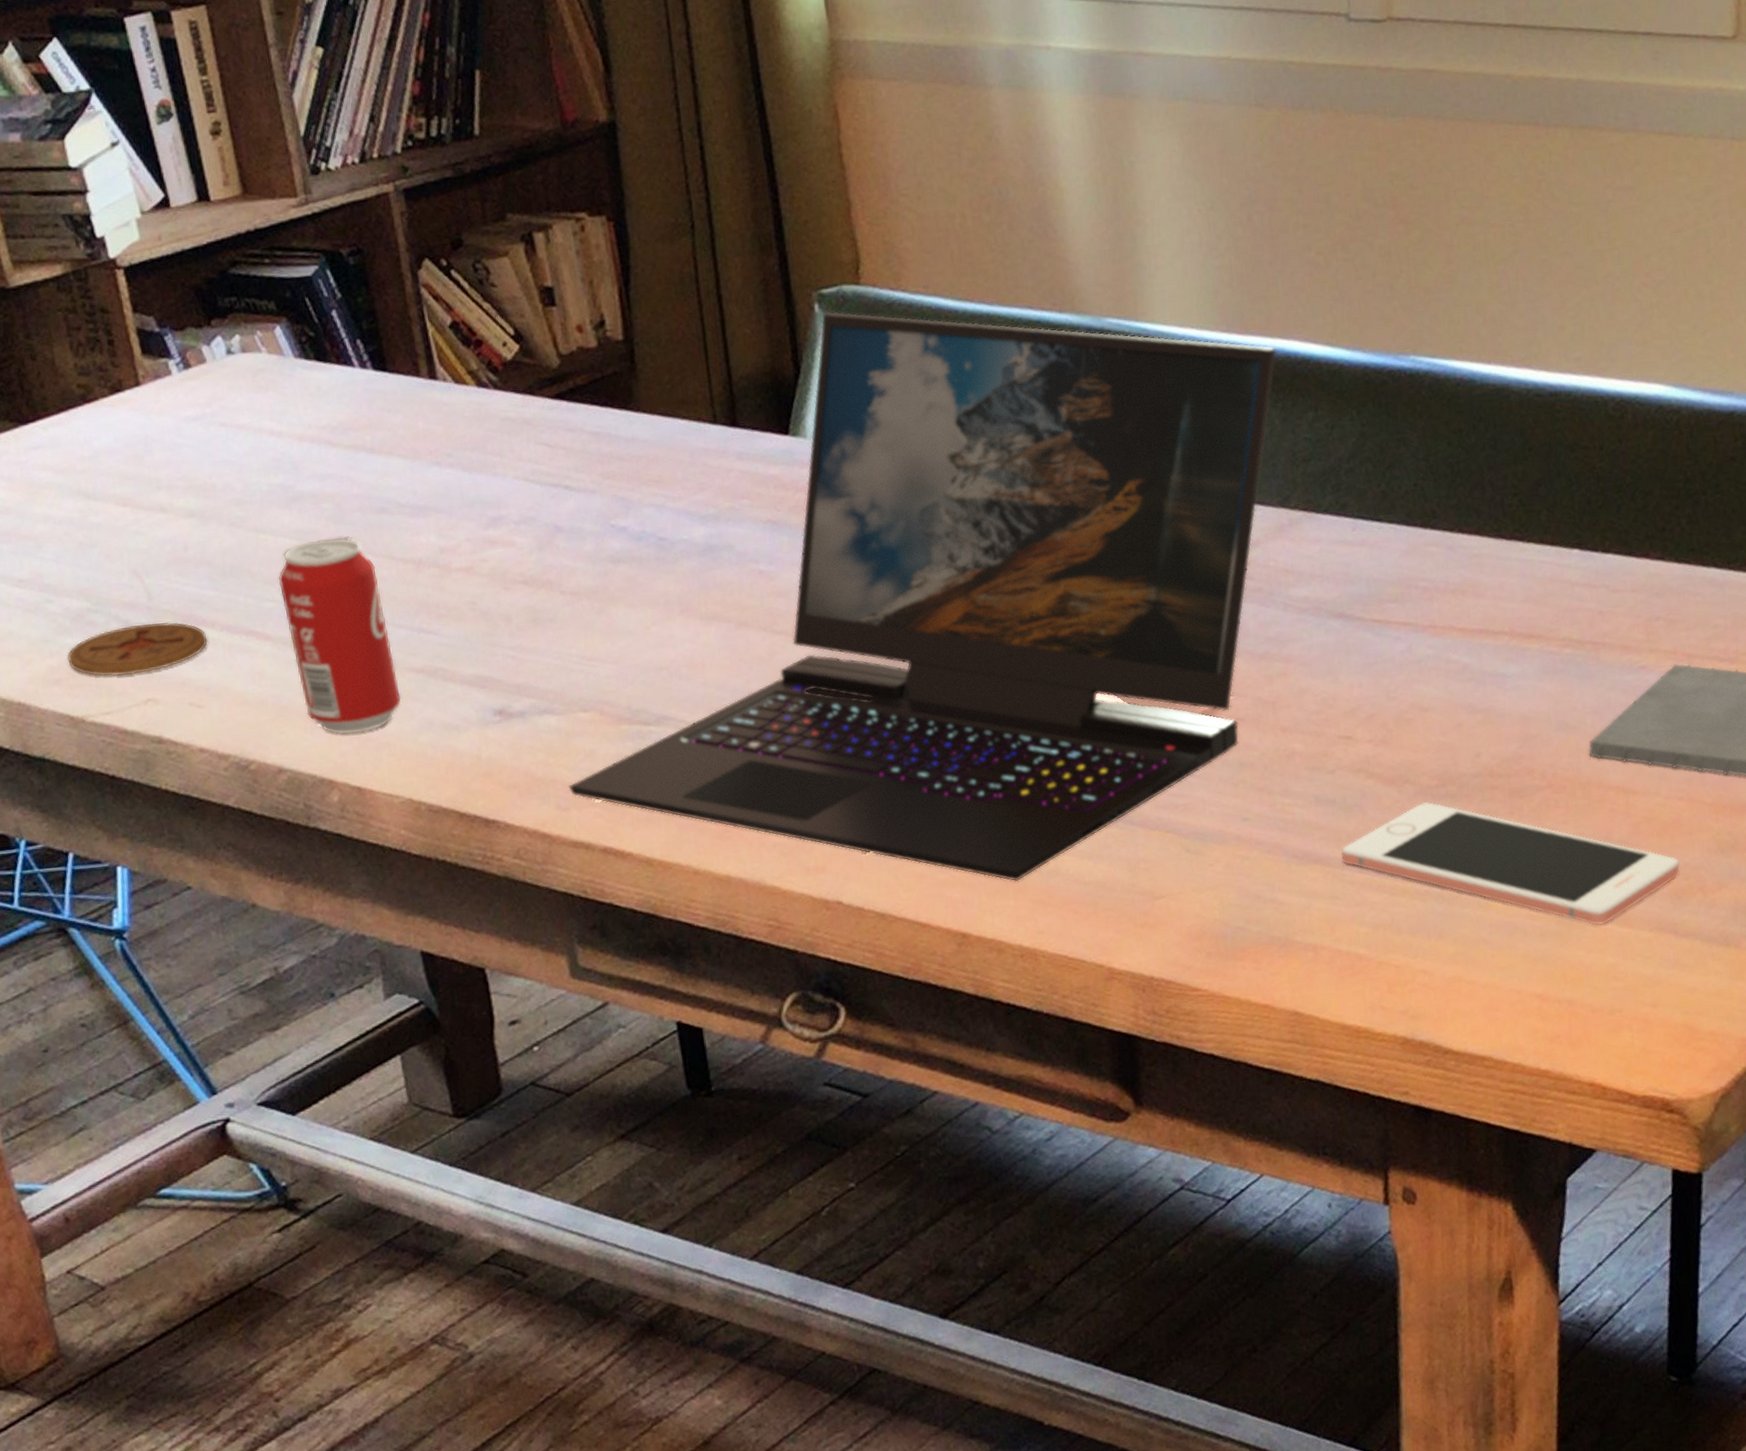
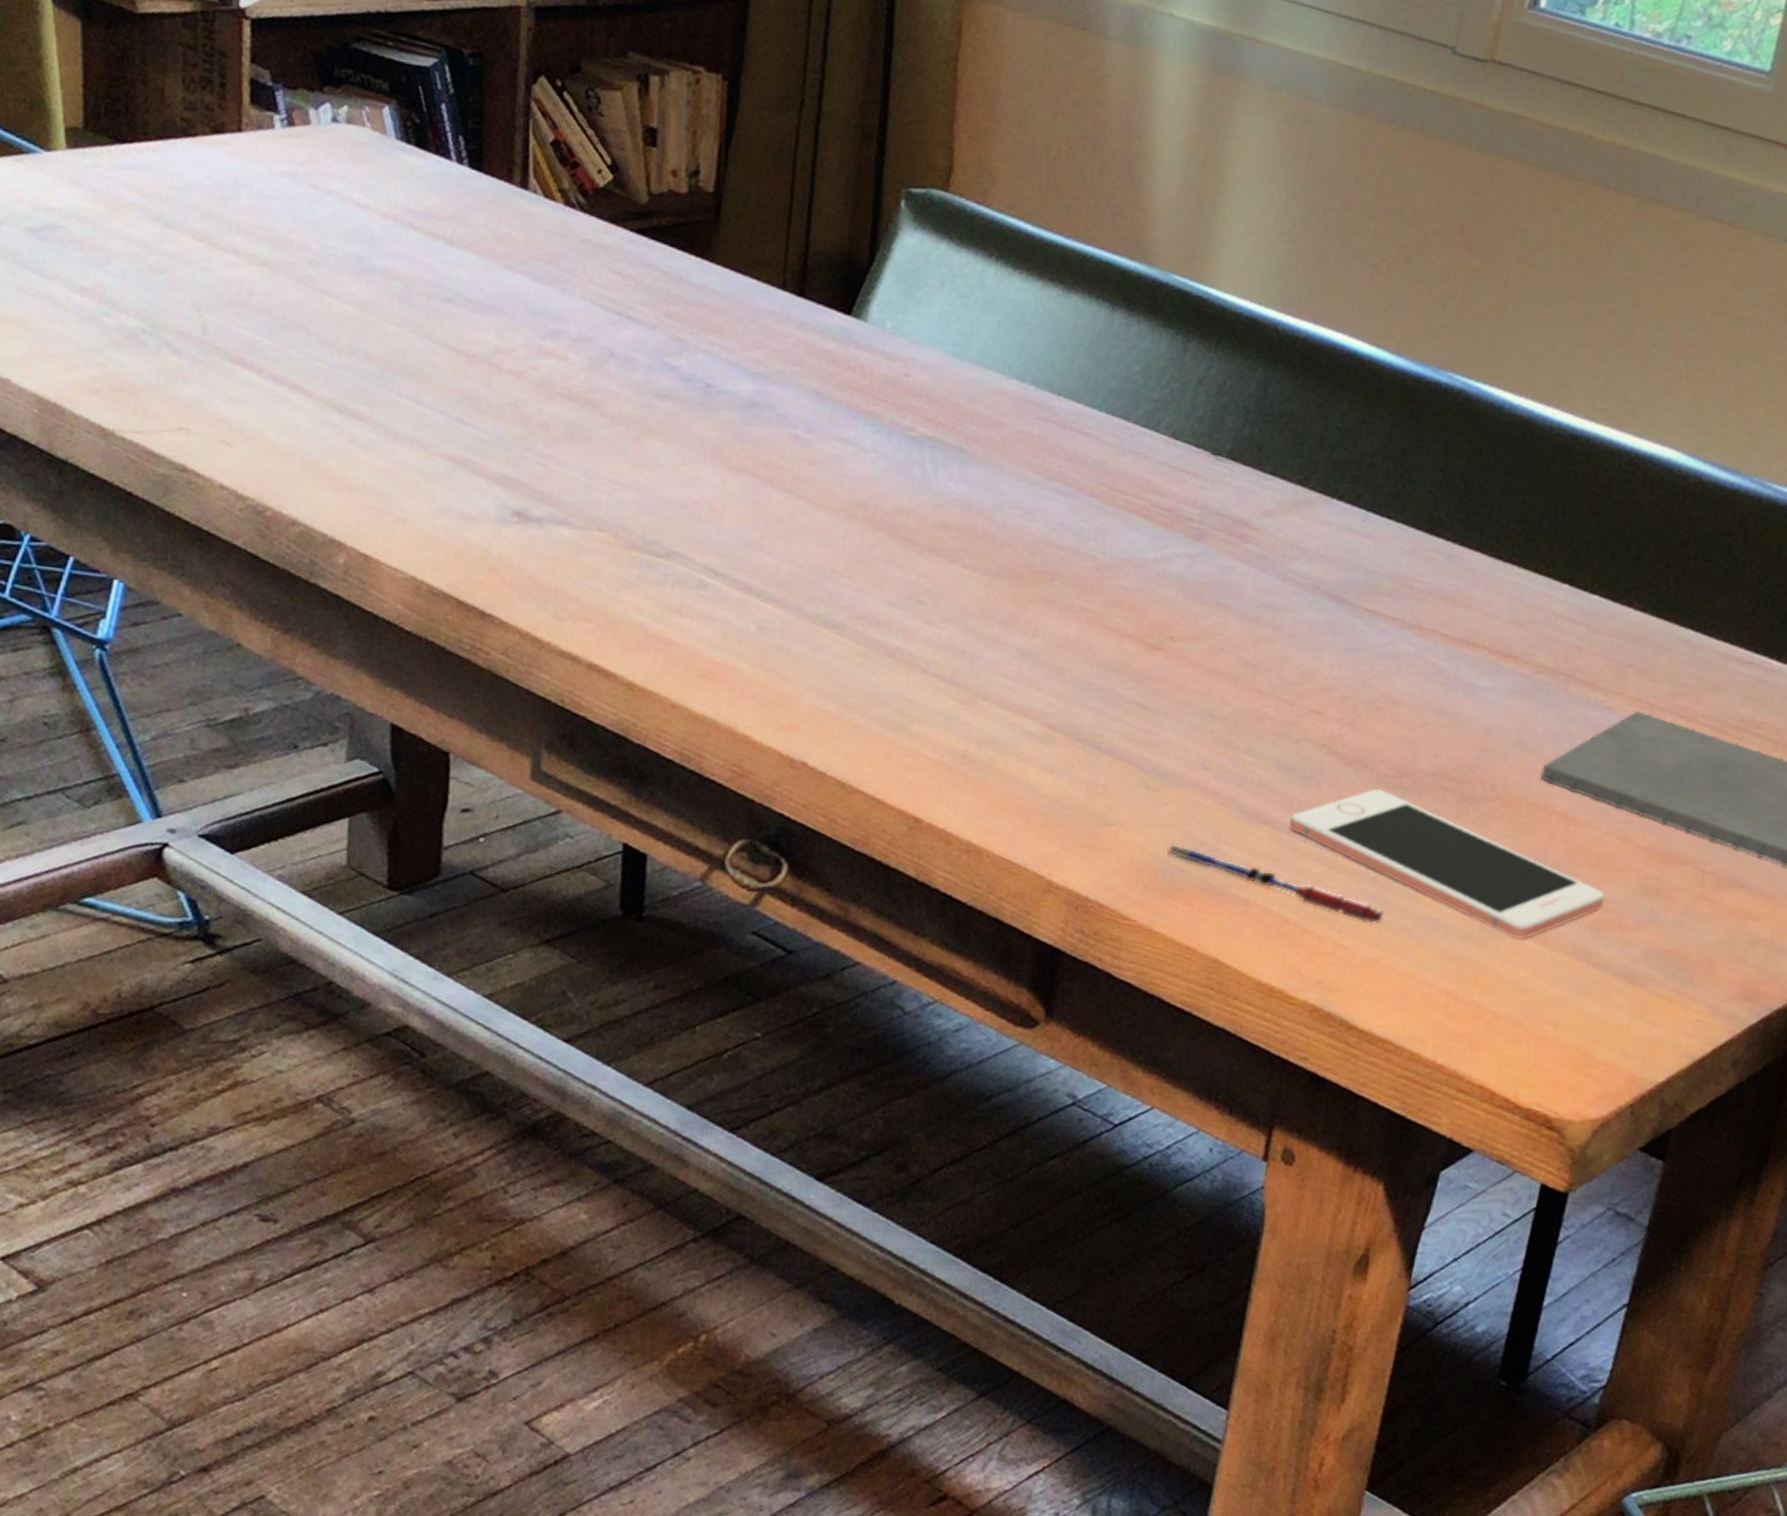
coaster: present [66,622,208,677] -> none [111,354,252,403]
beverage can: present [278,538,401,734] -> none [332,313,430,505]
laptop: present [568,311,1277,882] -> none [568,210,1326,781]
pen: none [1223,903,1458,942] -> present [1166,844,1385,924]

